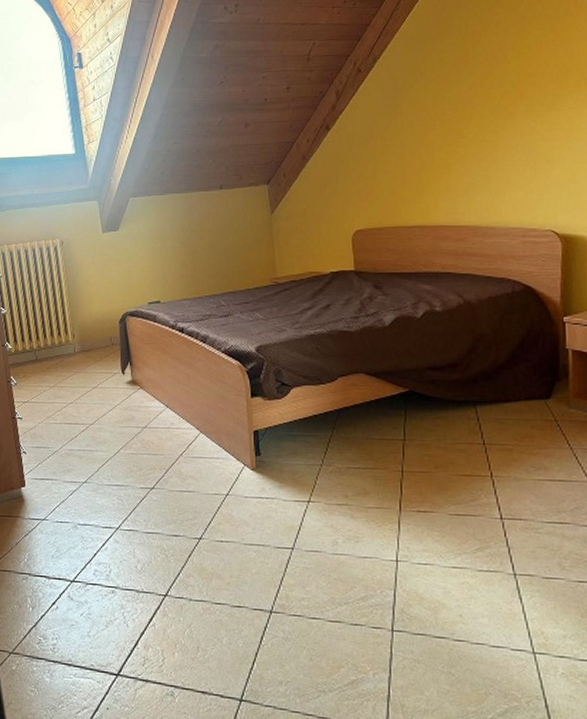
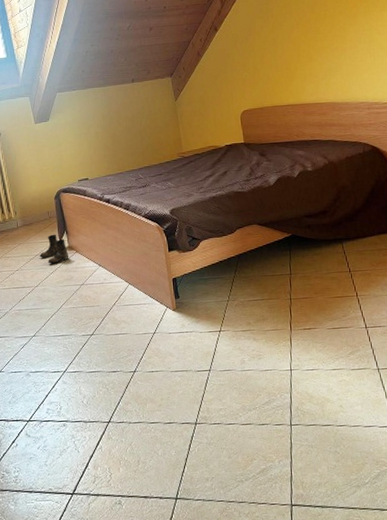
boots: none [98,364,132,400] -> present [40,234,69,264]

